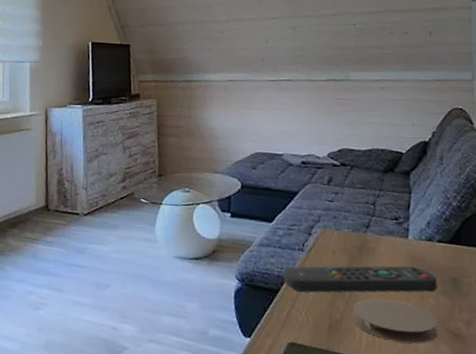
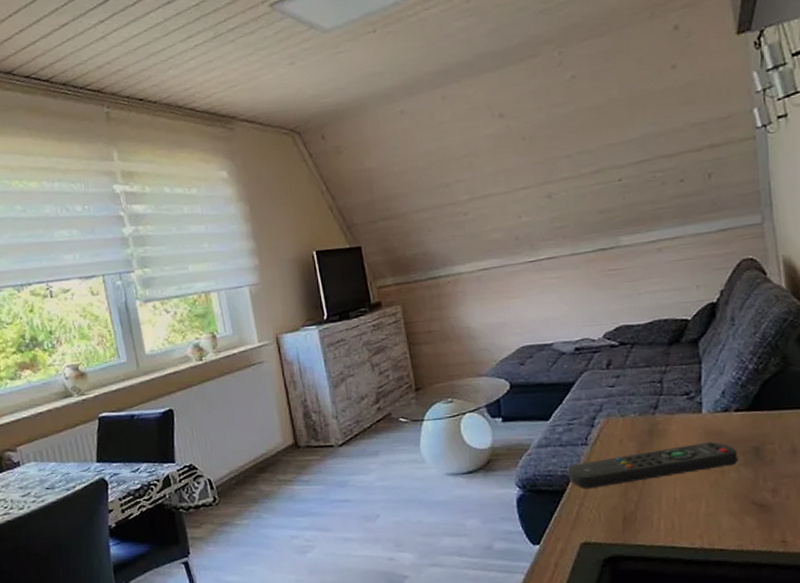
coaster: present [353,299,439,344] -> none [648,480,743,524]

